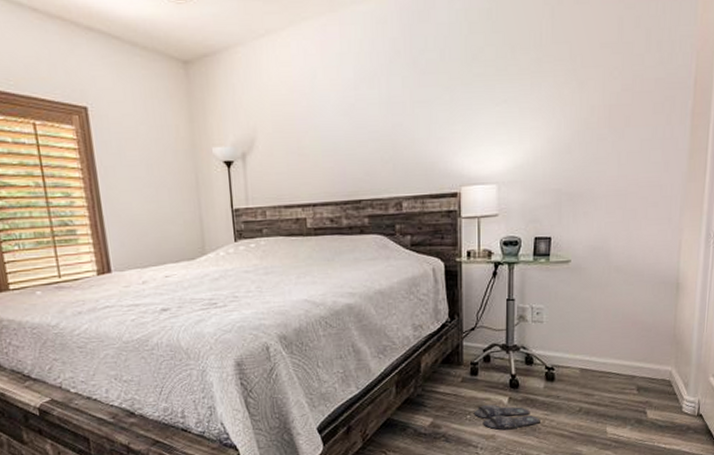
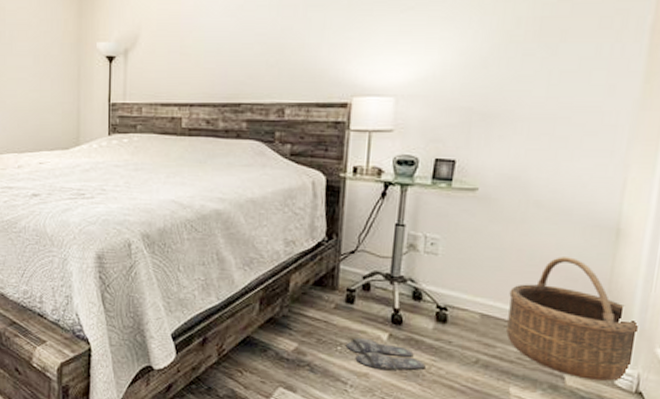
basket: none [601,311,696,411] -> present [506,257,638,381]

